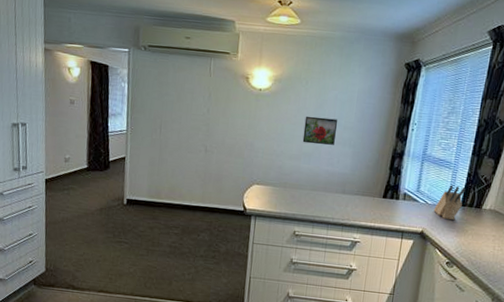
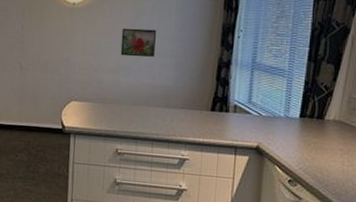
knife block: present [434,185,466,220] -> none [269,94,304,133]

